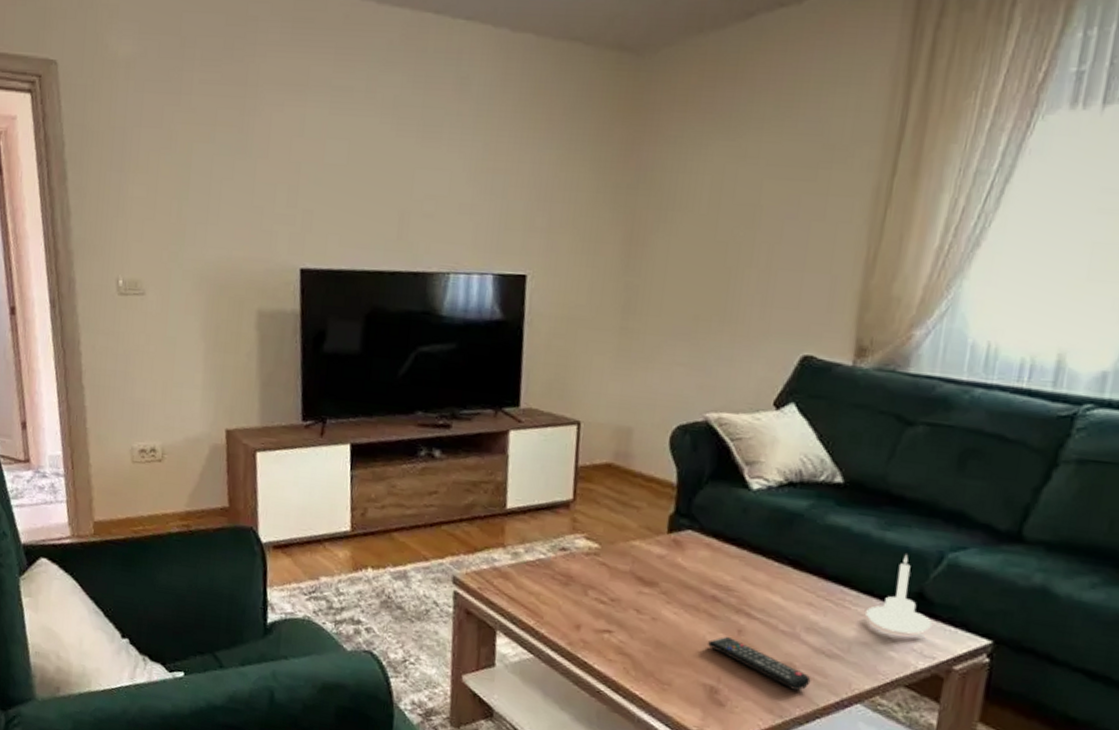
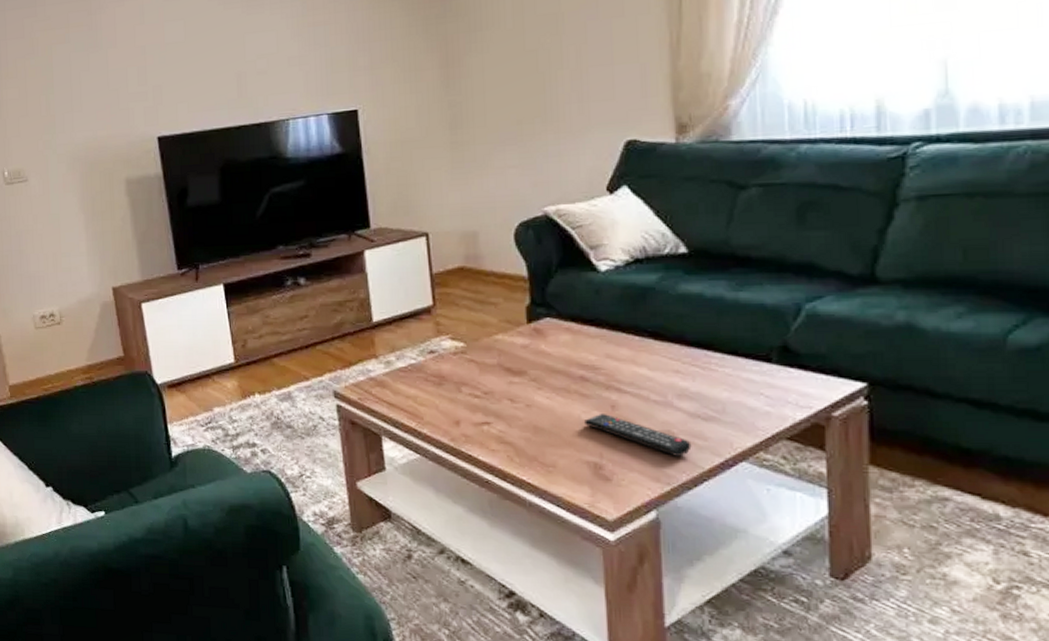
candle holder: present [866,554,932,634] -> none [734,311,802,387]

